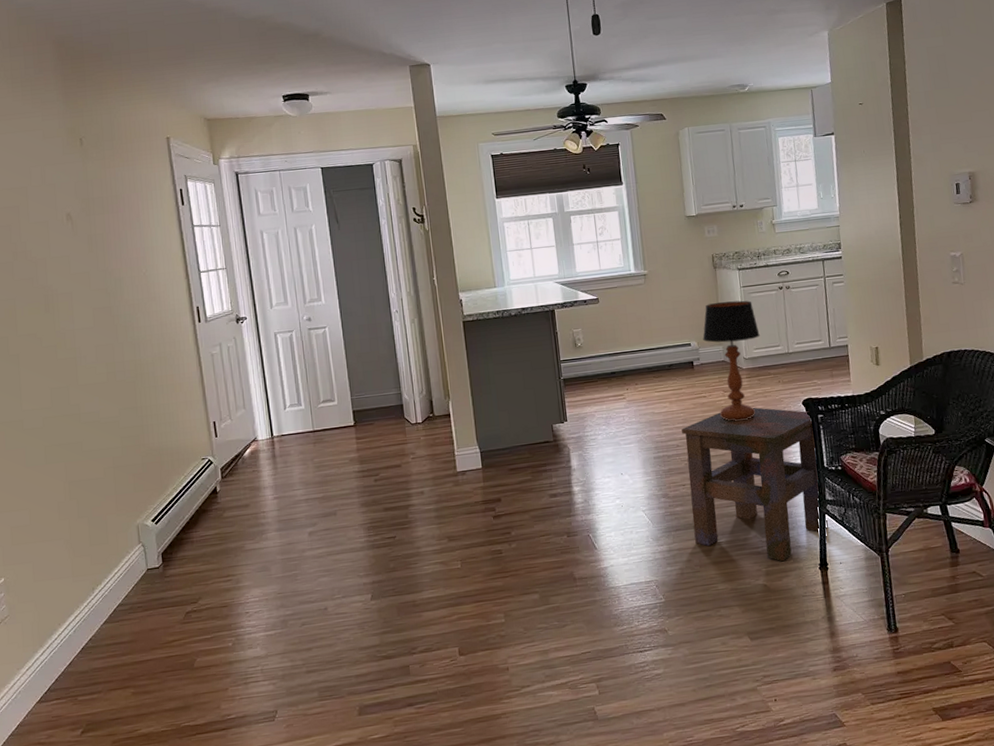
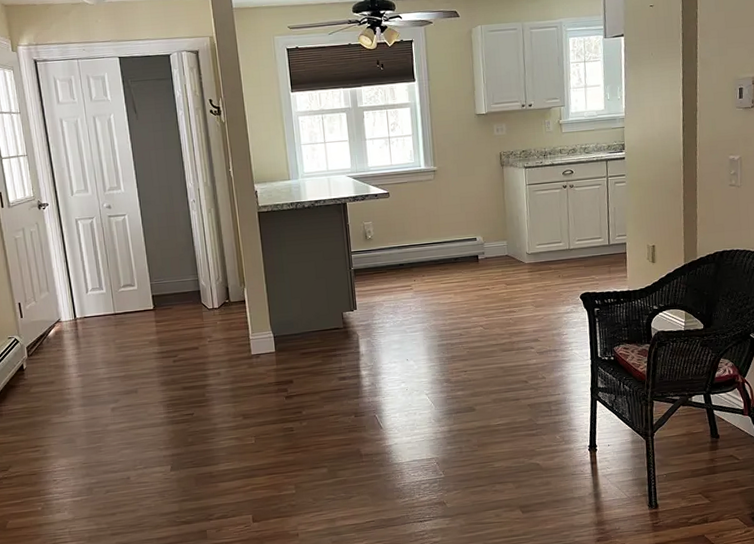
side table: present [681,407,828,562] -> none [465,300,599,443]
table lamp: present [703,300,760,421] -> none [488,197,543,313]

